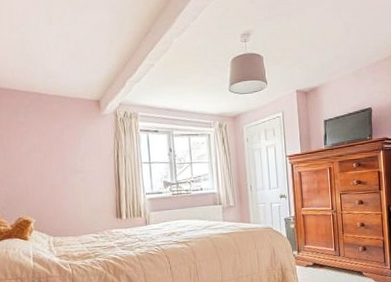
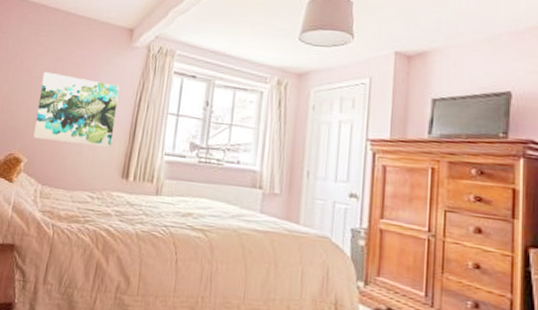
wall art: none [31,146,103,202] -> present [33,71,120,148]

